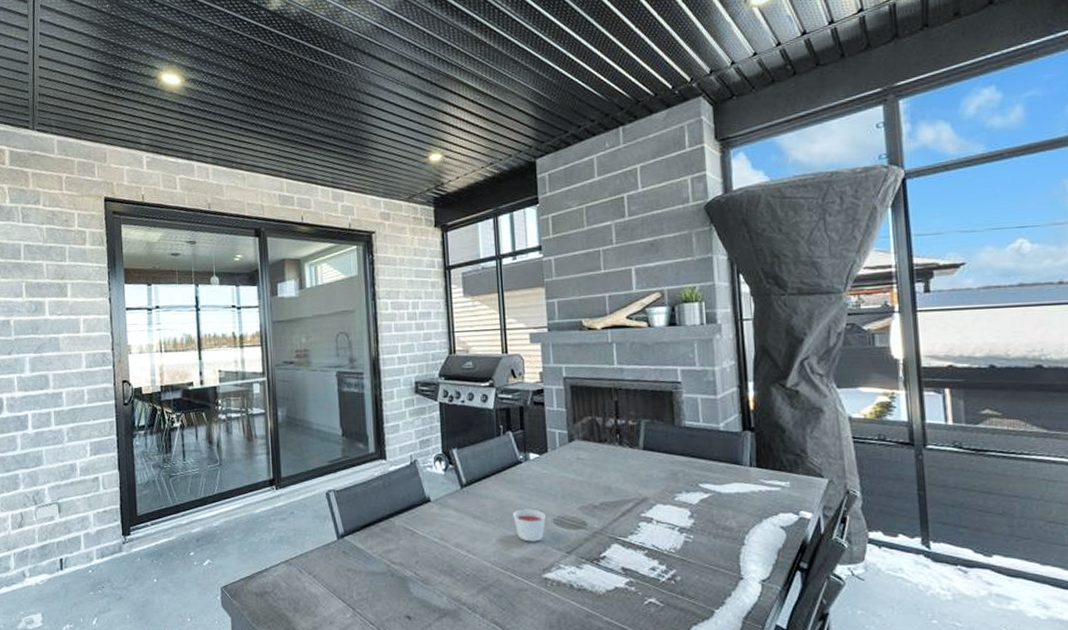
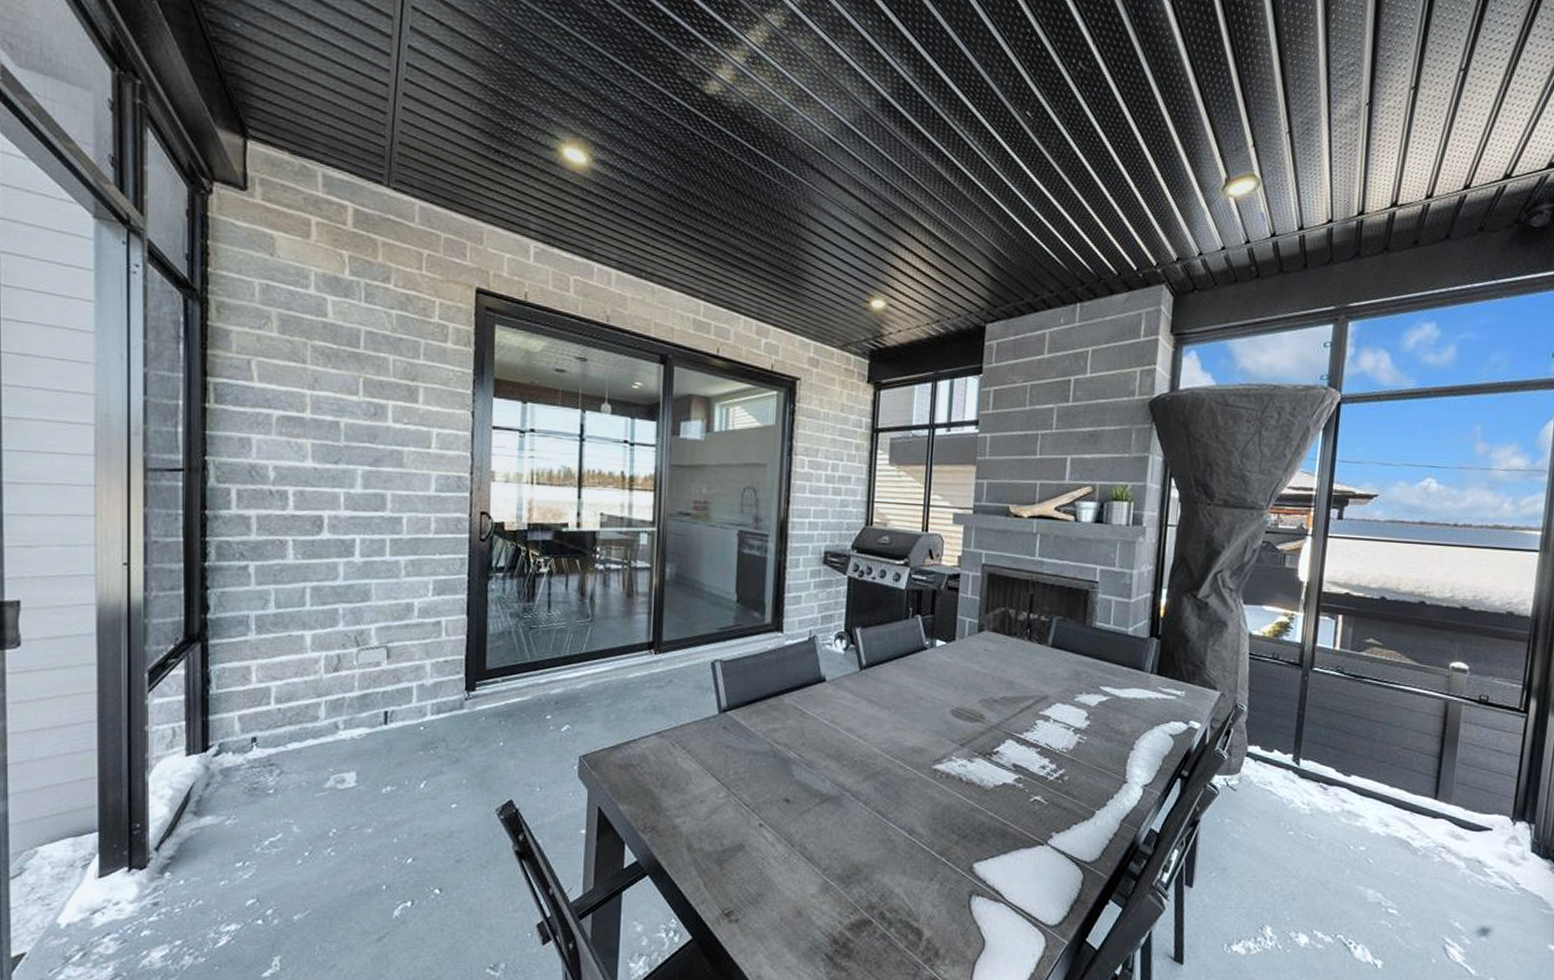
candle: present [513,509,546,542] -> none [910,697,944,732]

